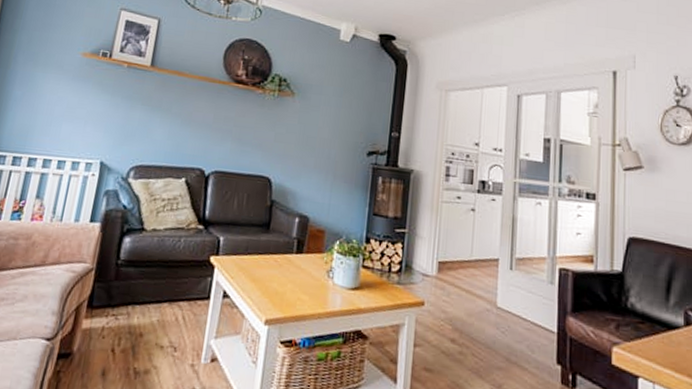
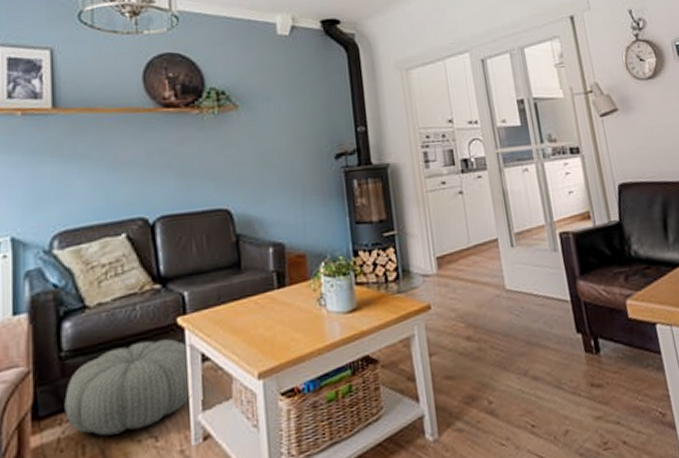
pouf: none [112,267,216,338] -> present [64,339,192,436]

